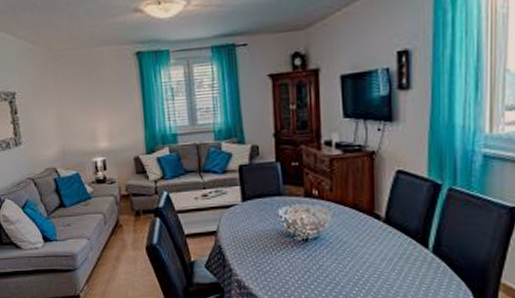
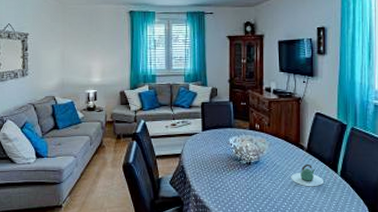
teapot: none [363,237,410,268] -> present [291,163,325,187]

